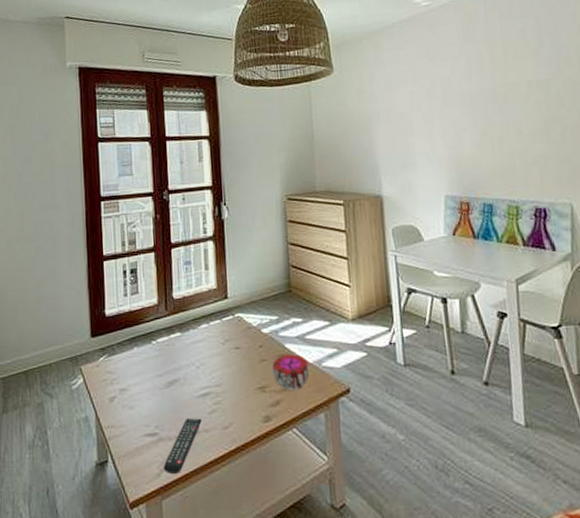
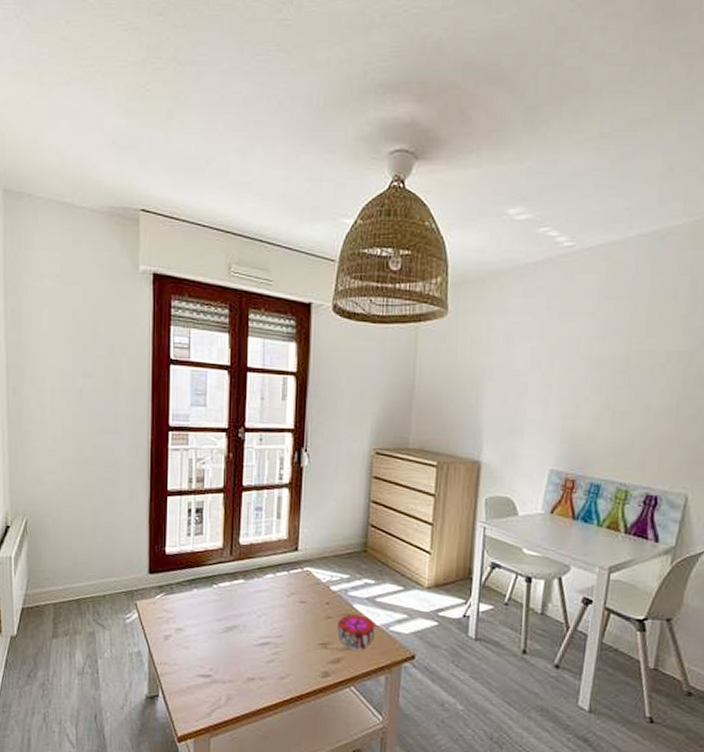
remote control: present [163,418,202,474] -> none [214,665,258,715]

